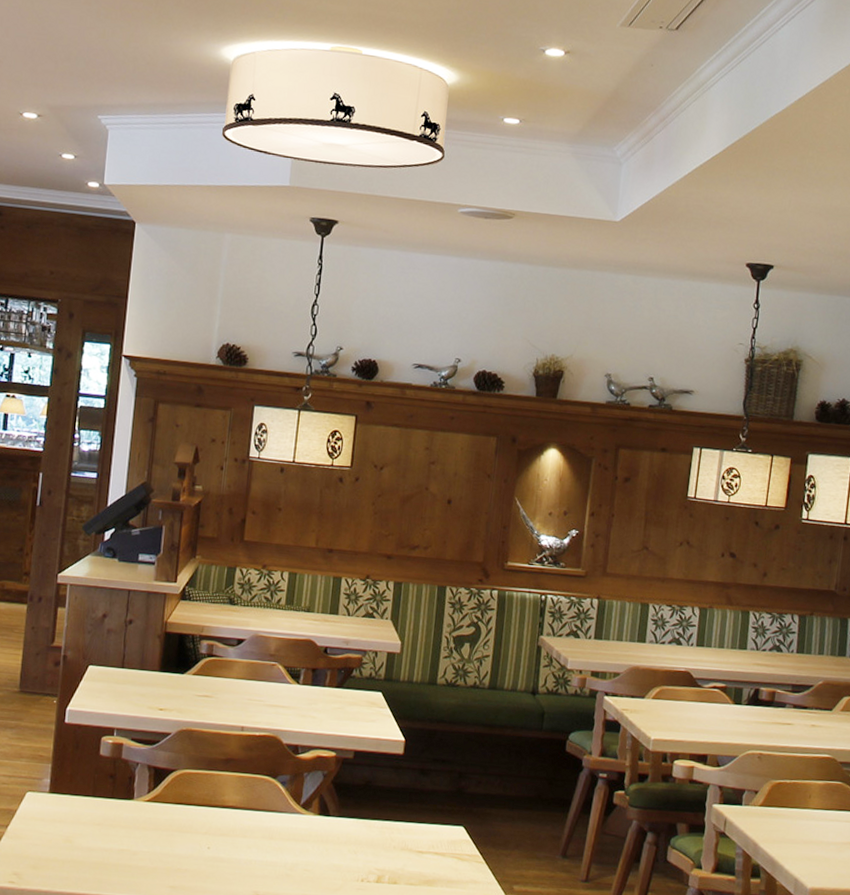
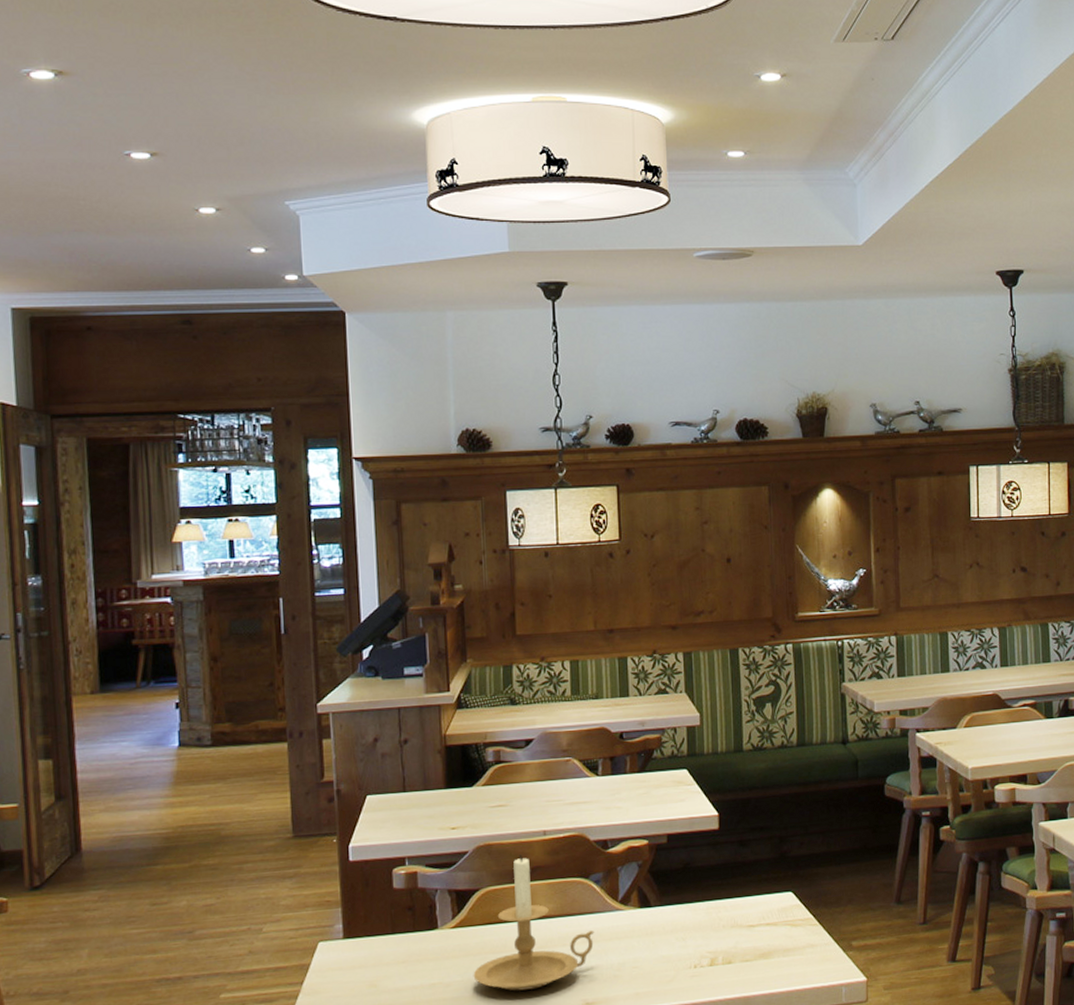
candle holder: none [158,745,274,873] -> present [473,854,594,991]

